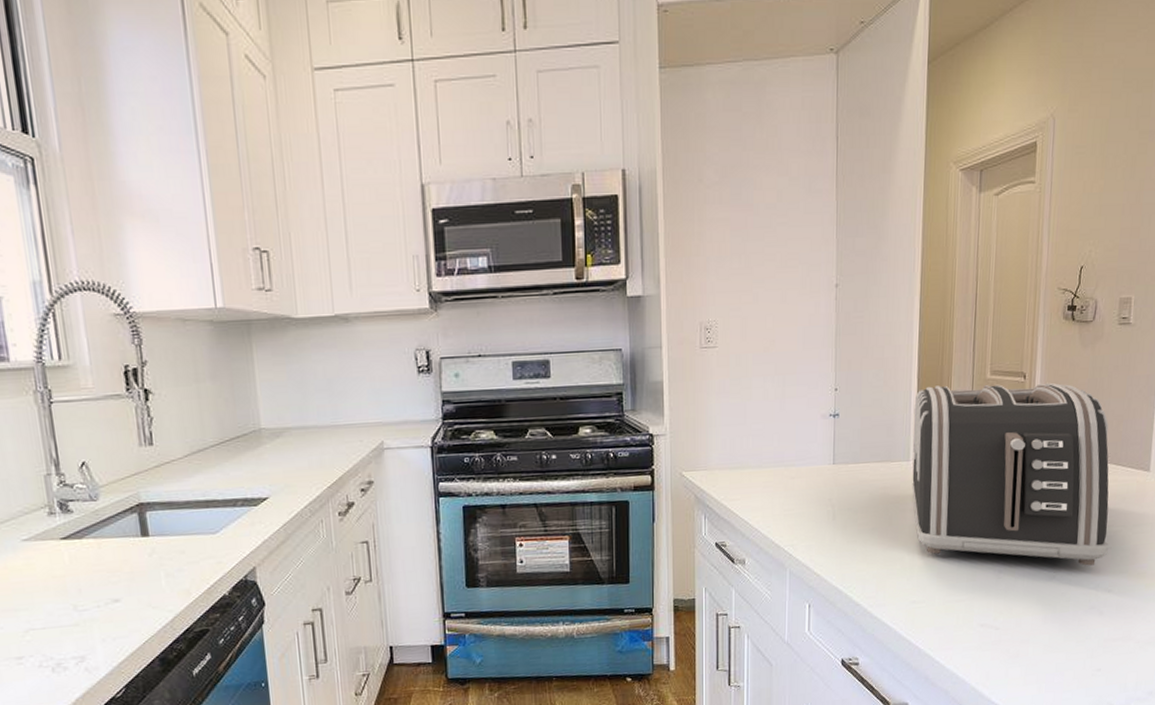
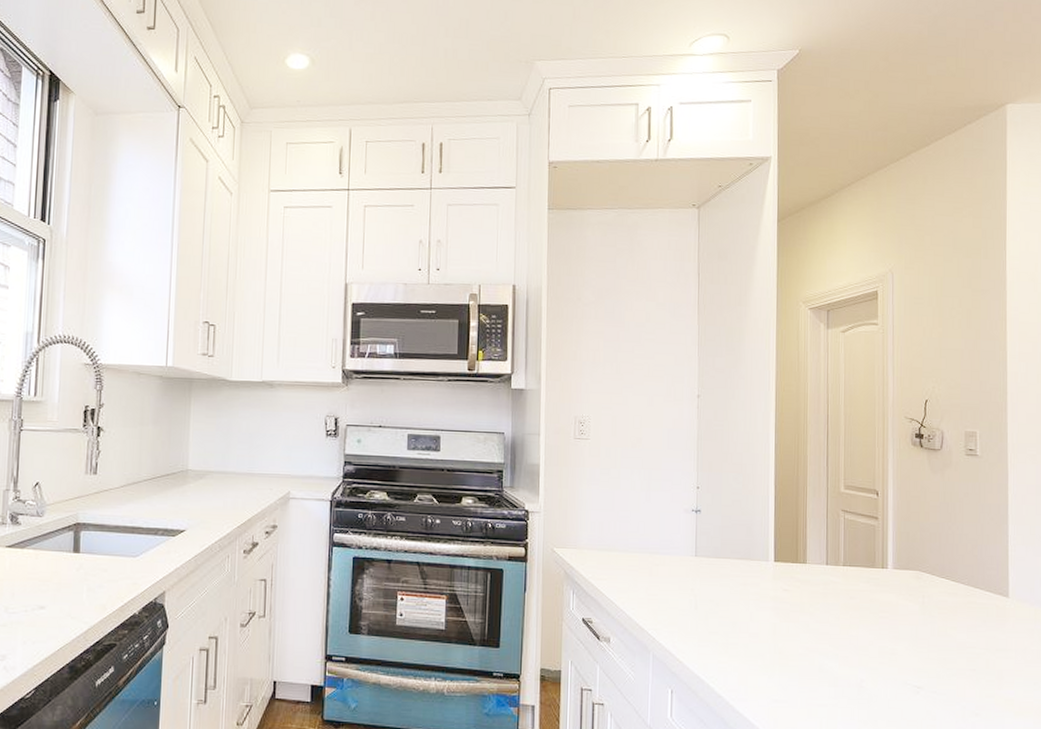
toaster: present [912,382,1109,566] -> none [771,494,972,686]

